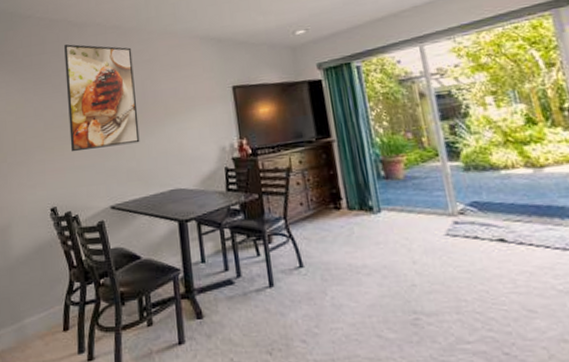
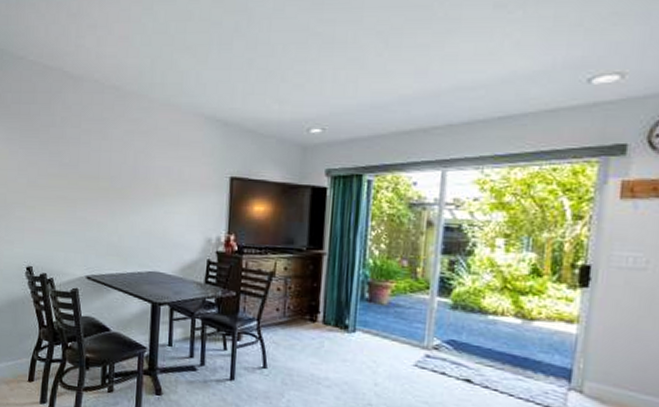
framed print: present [64,44,140,152] -> none [52,98,129,218]

